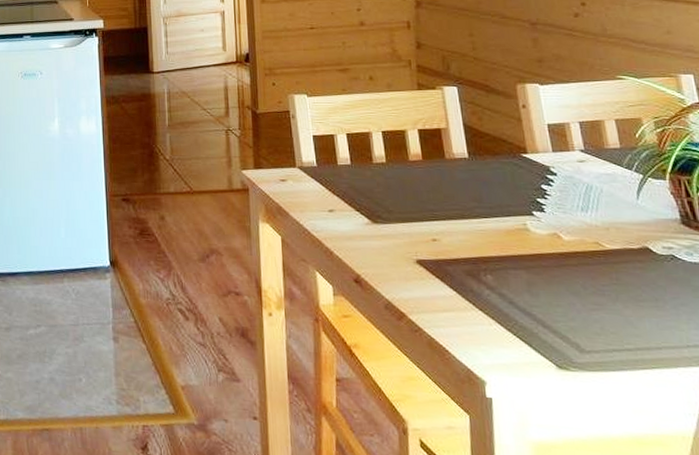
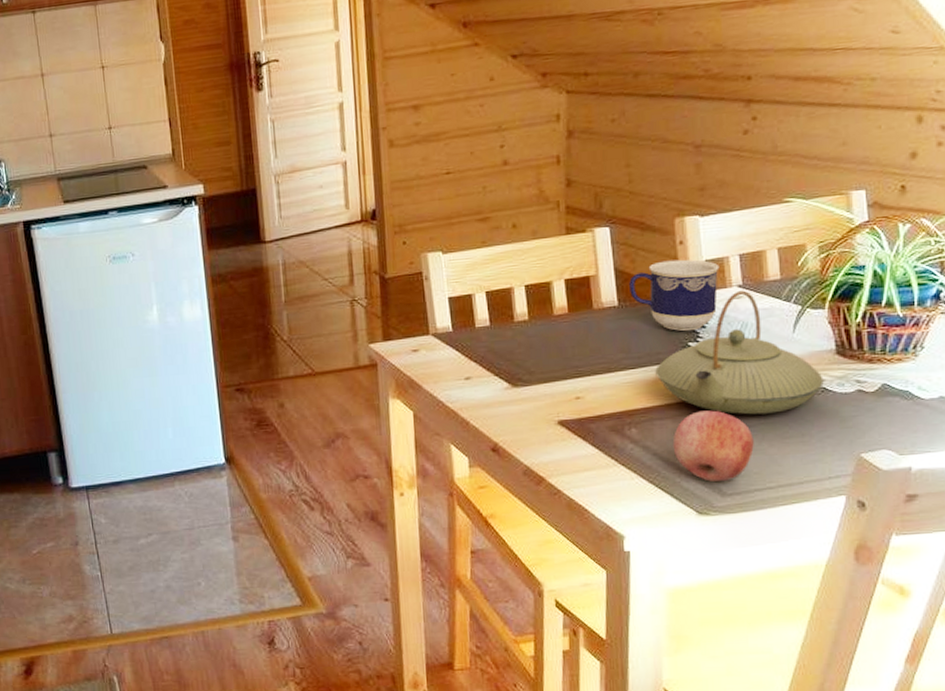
cup: none [478,121,562,188] -> present [629,259,720,331]
teapot: none [507,155,672,275] -> present [655,290,824,415]
fruit: none [528,265,609,337] -> present [672,410,754,481]

